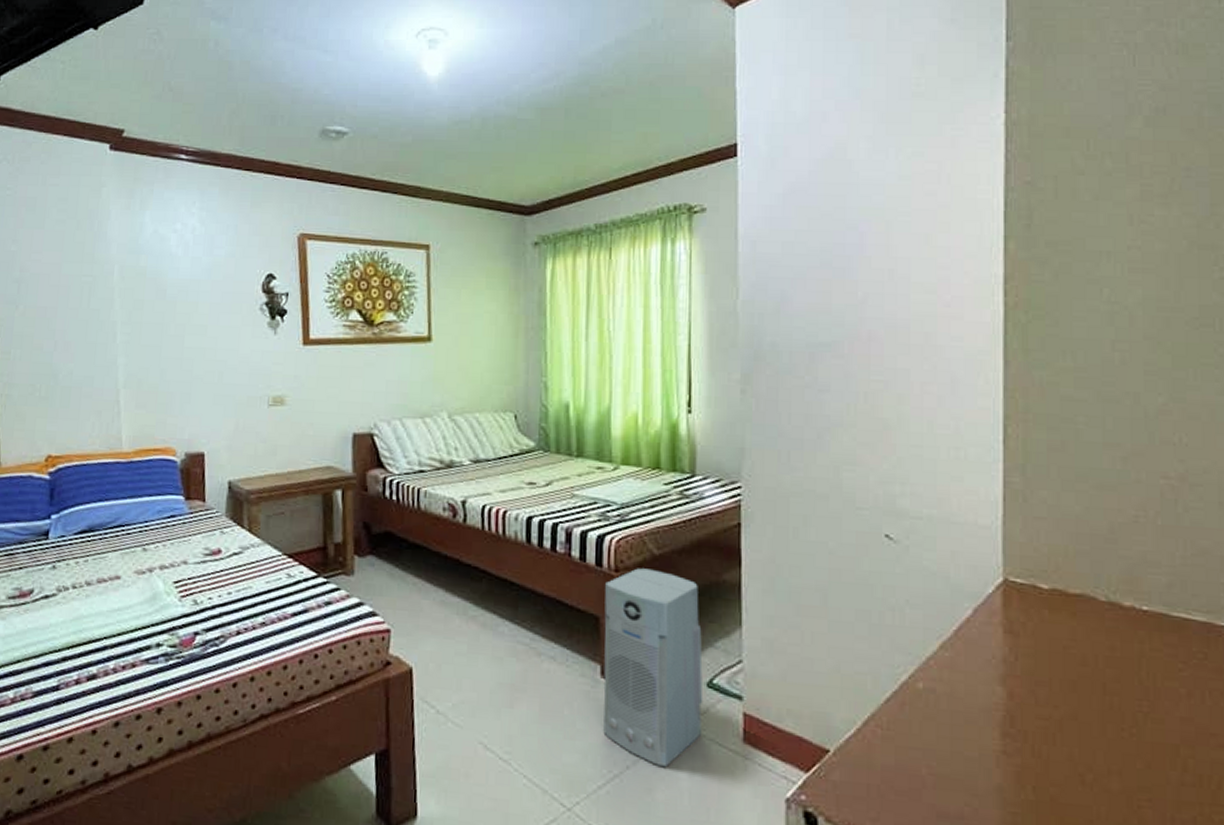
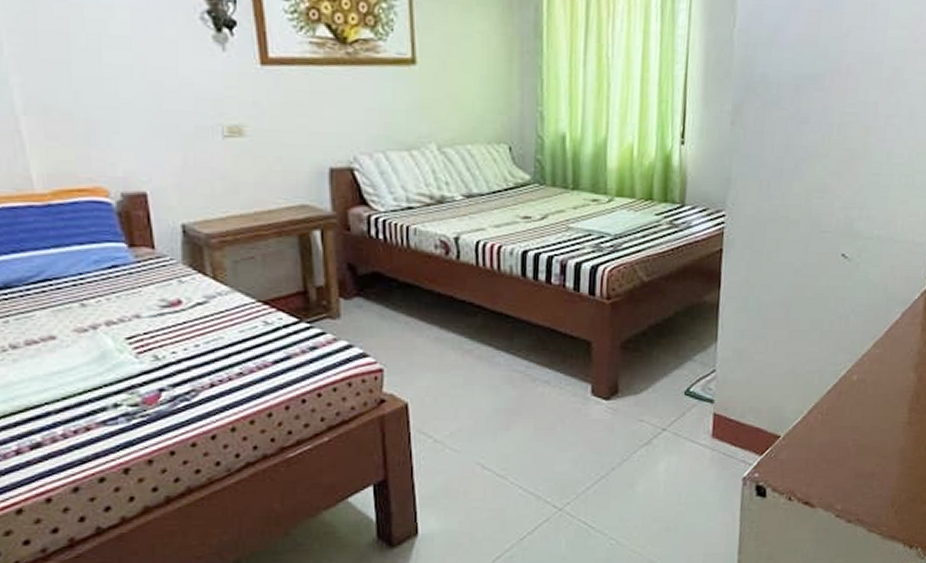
air purifier: present [603,568,704,768] -> none [592,295,683,466]

